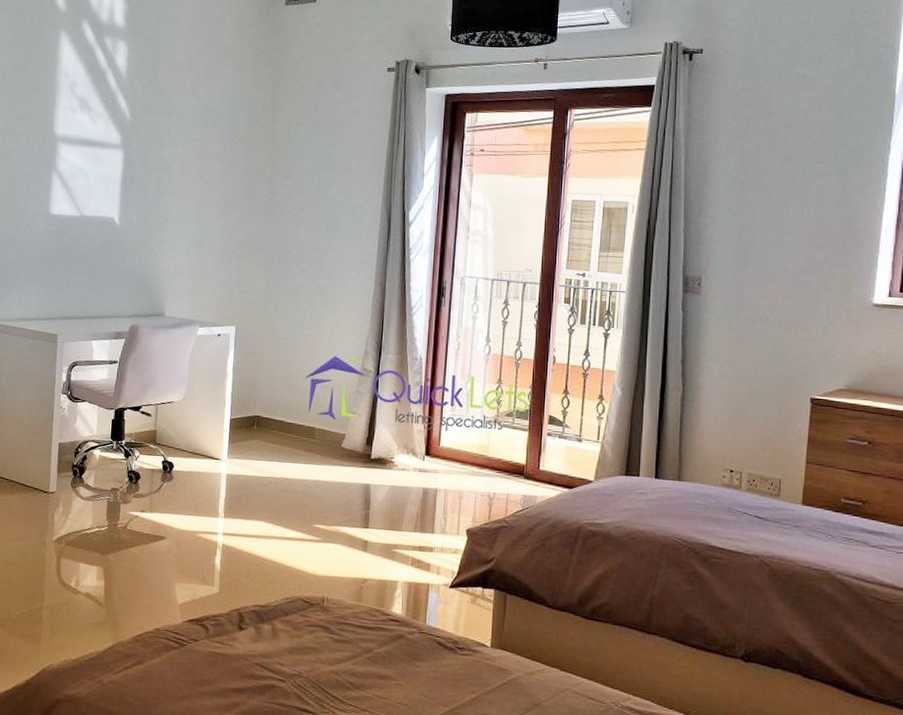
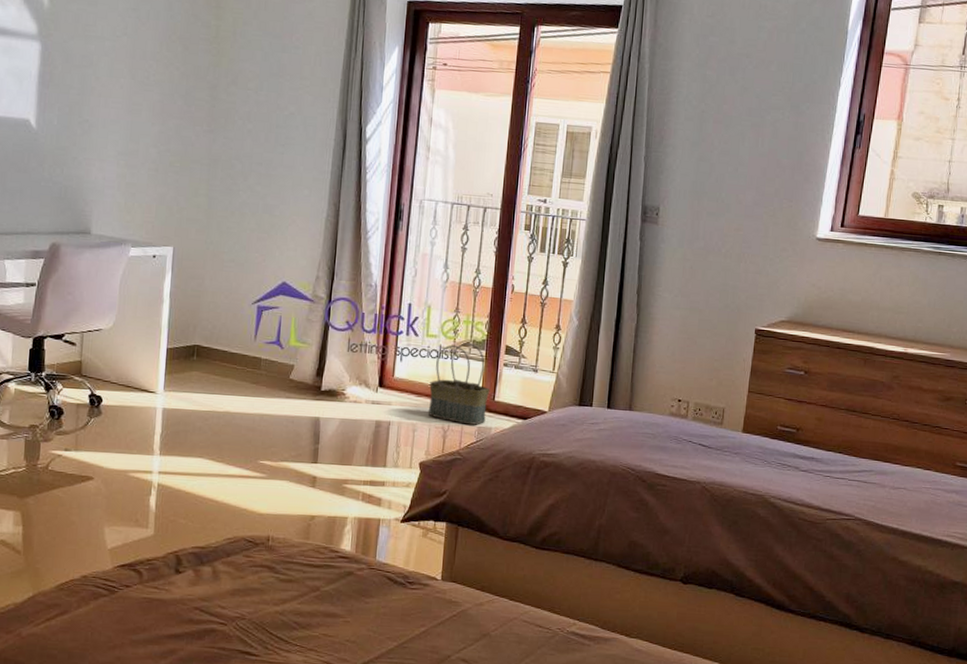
basket: none [473,413,535,494] -> present [427,343,490,425]

